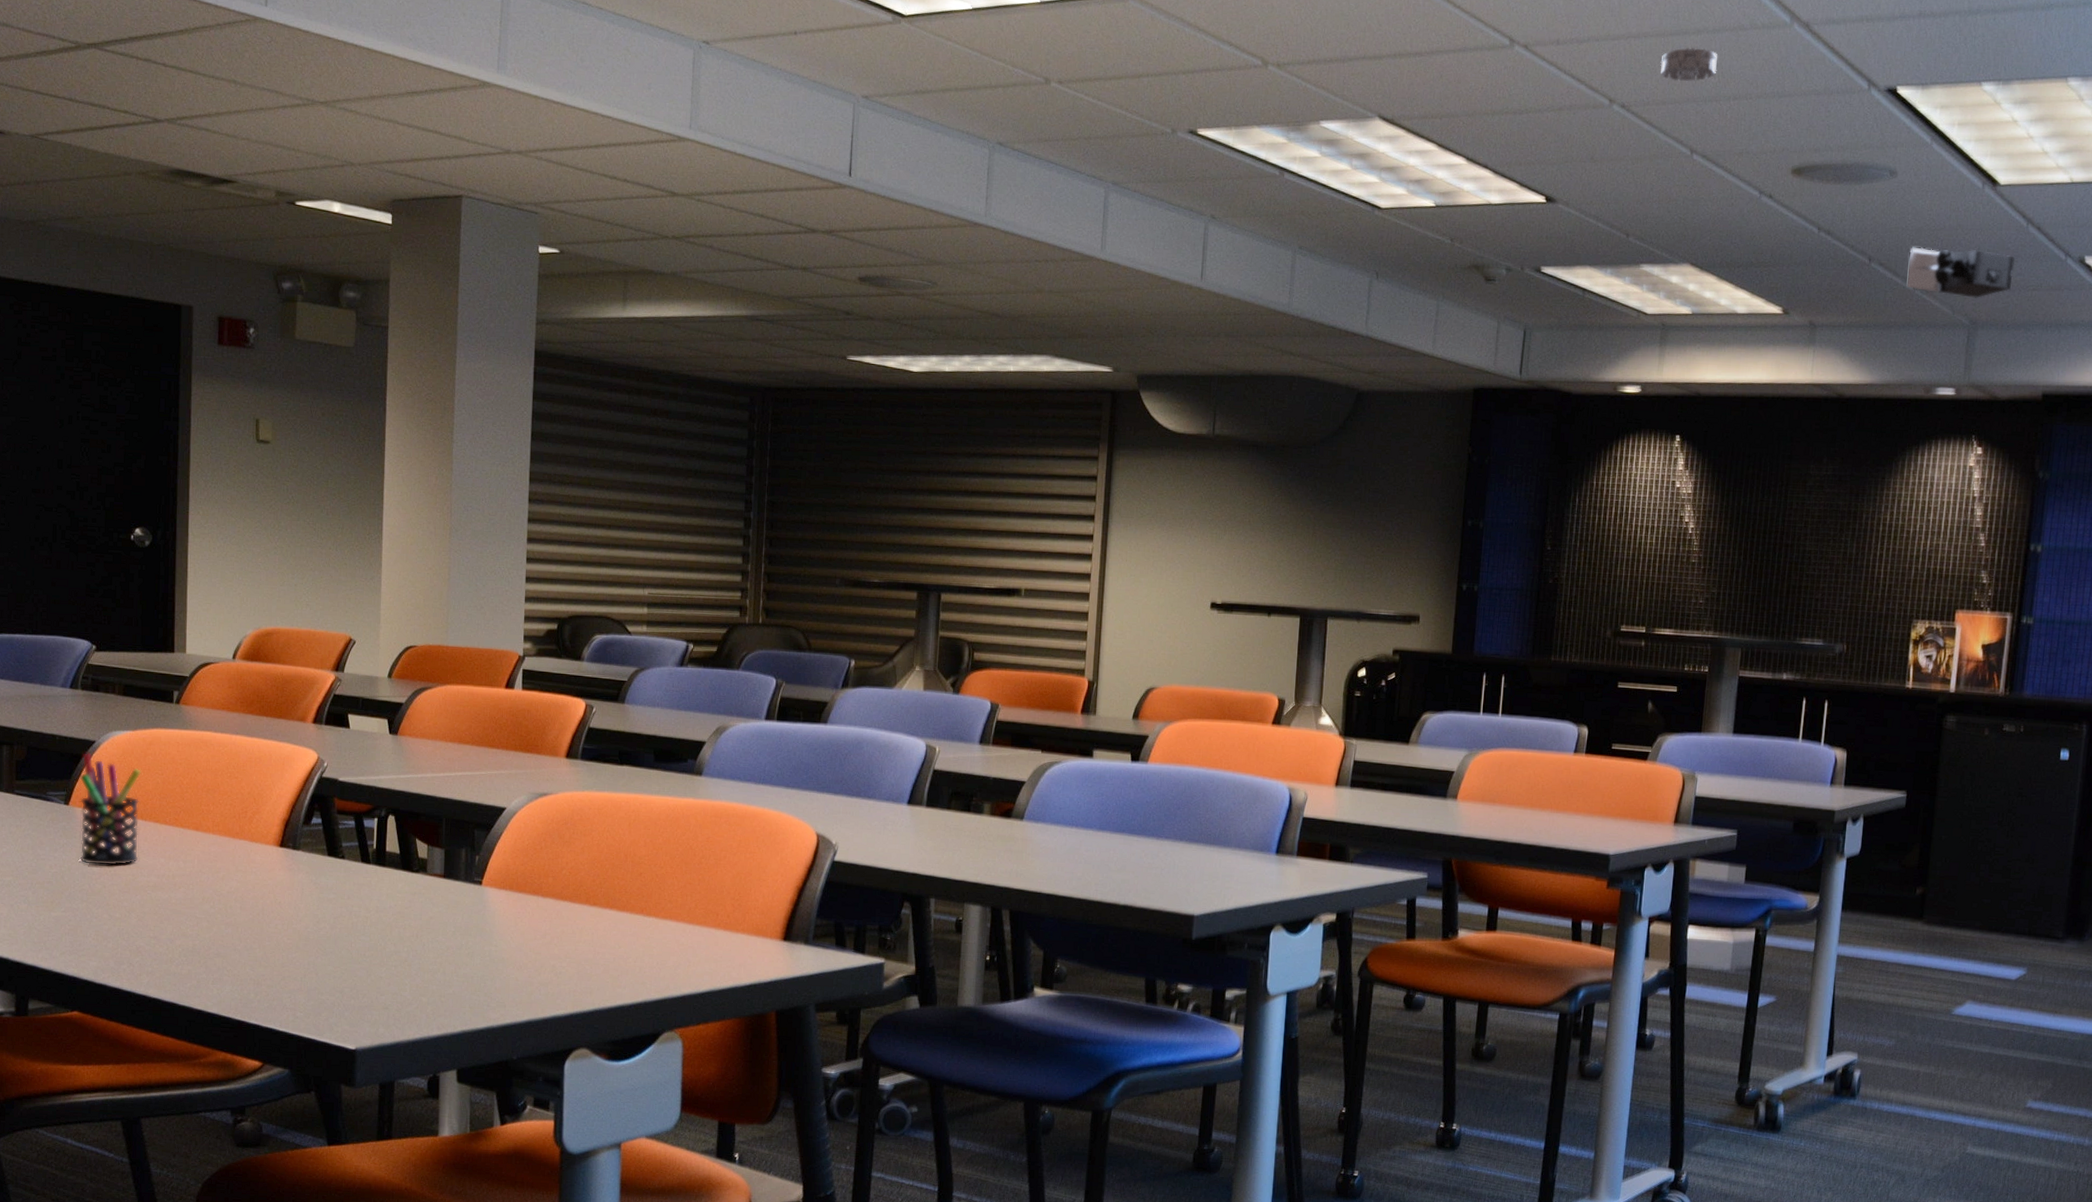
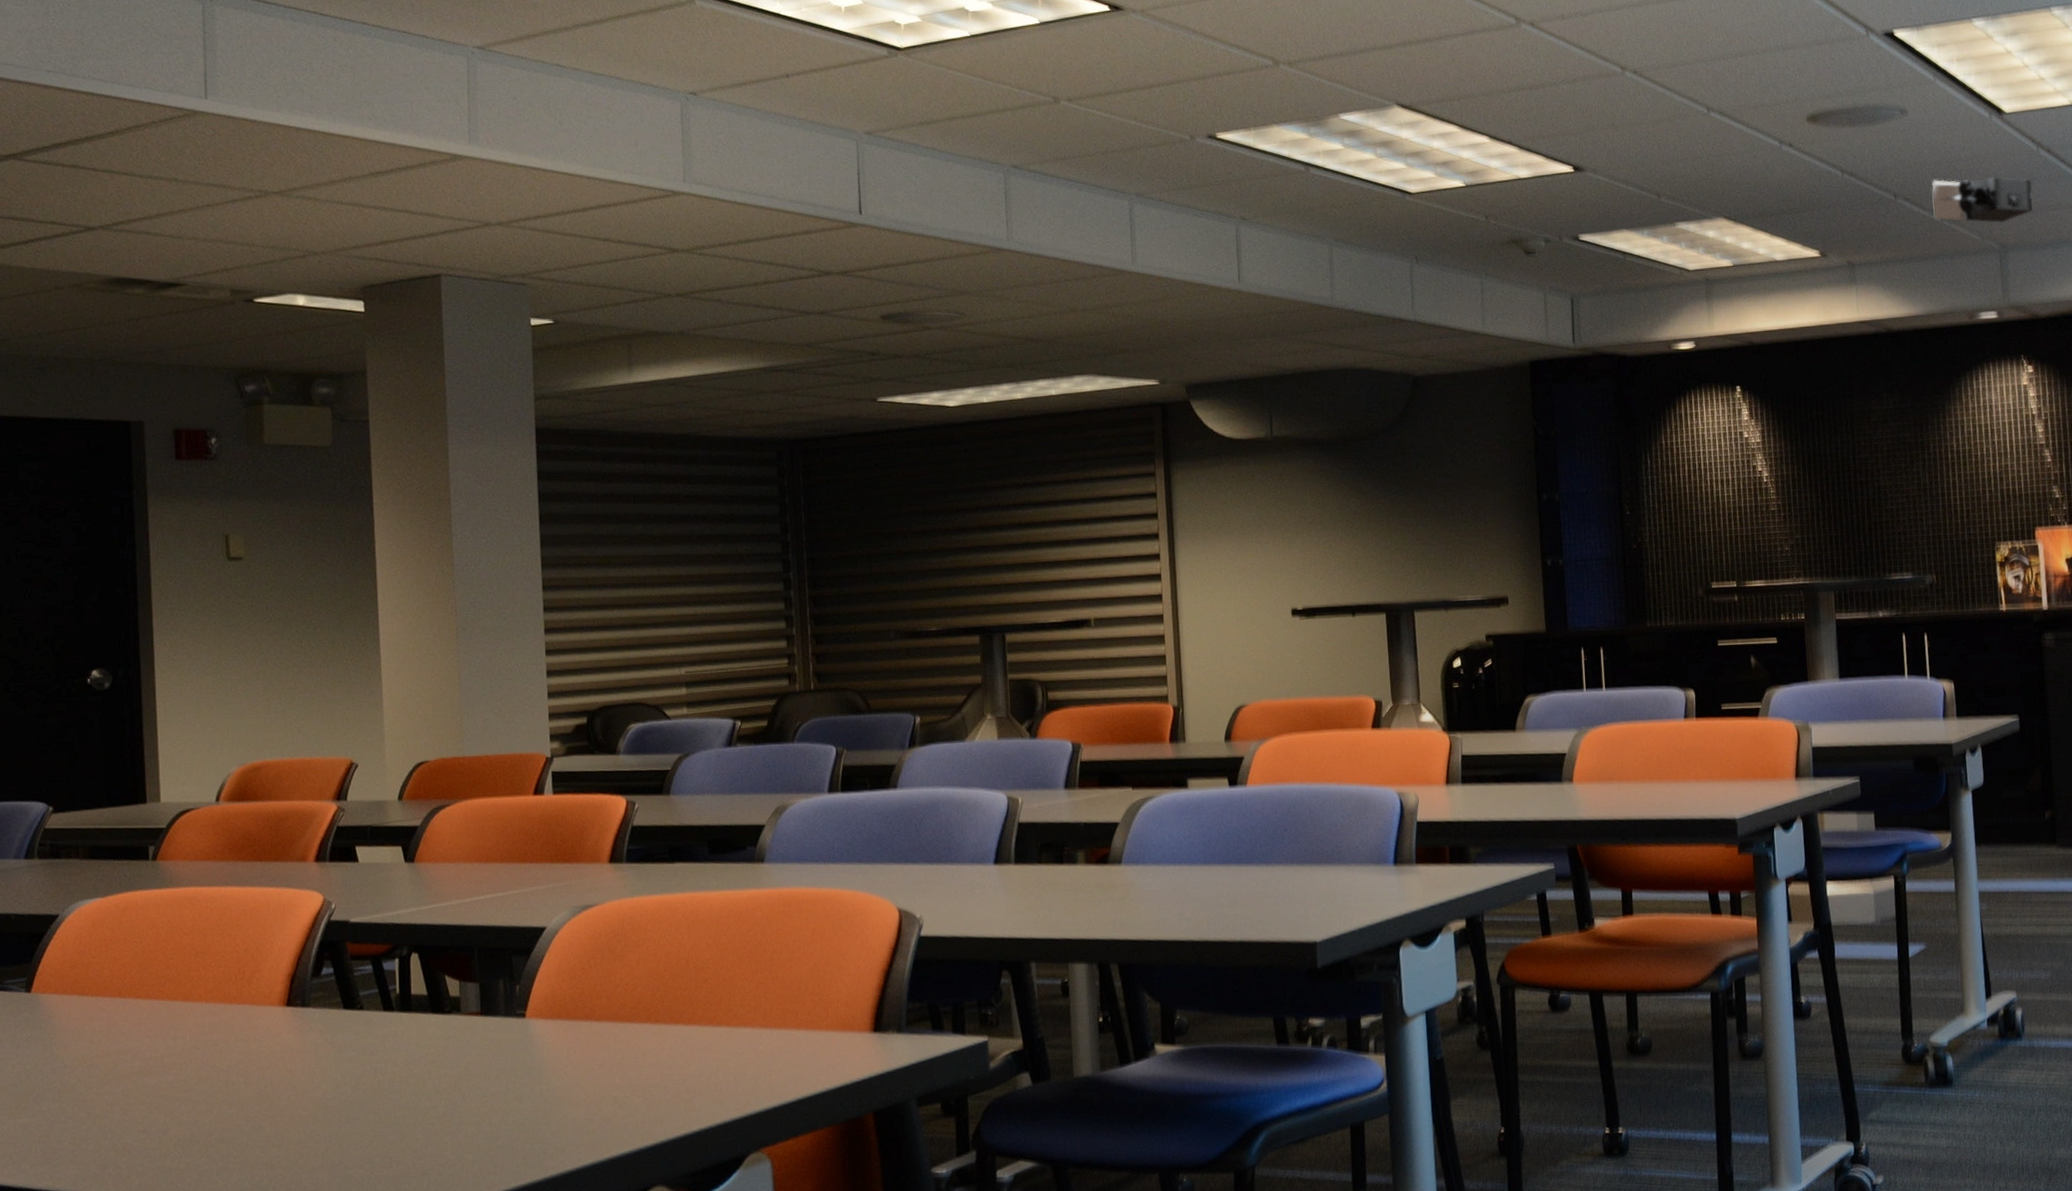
pen holder: present [79,752,142,866] -> none [43,928,119,1058]
smoke detector: present [1660,48,1717,81] -> none [1665,10,1721,43]

